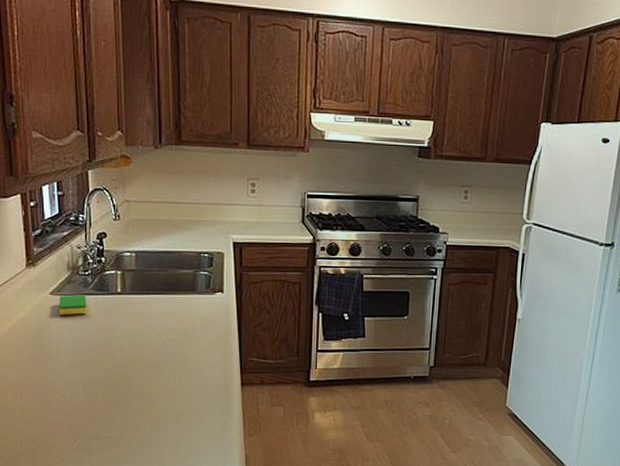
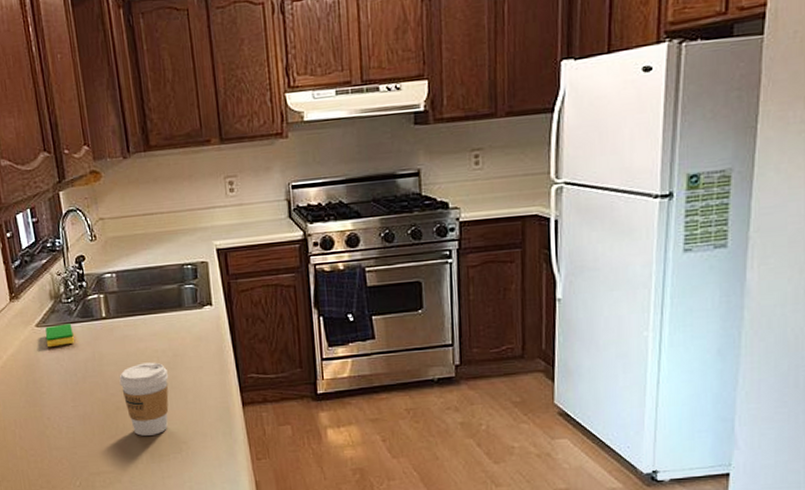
coffee cup: none [127,338,176,406] -> present [119,362,169,436]

